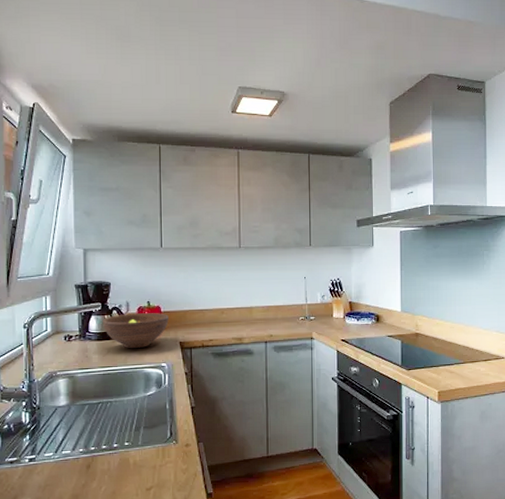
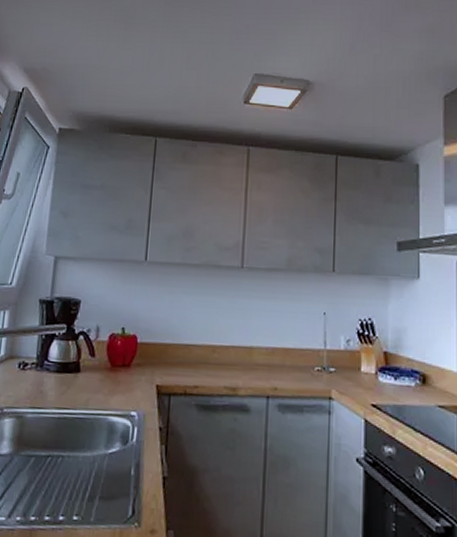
fruit bowl: present [103,313,169,349] -> none [65,341,146,389]

